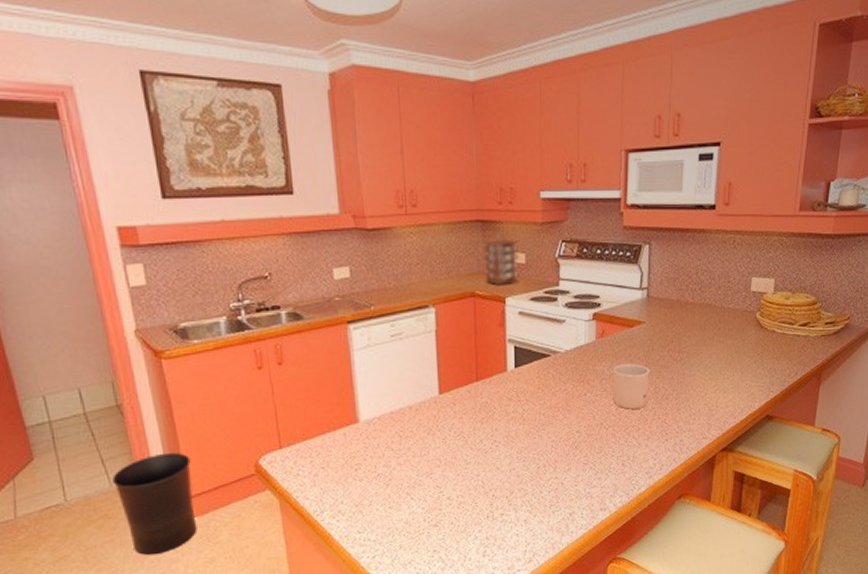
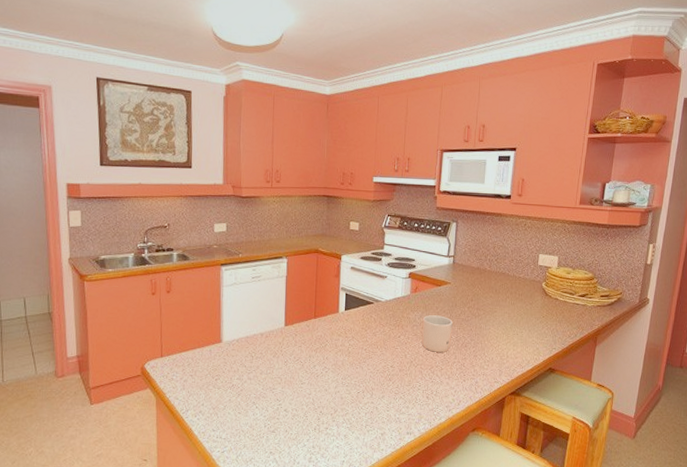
waste bin: present [112,452,198,555] -> none [38,352,95,430]
spice rack: present [484,233,519,285] -> none [327,206,354,245]

